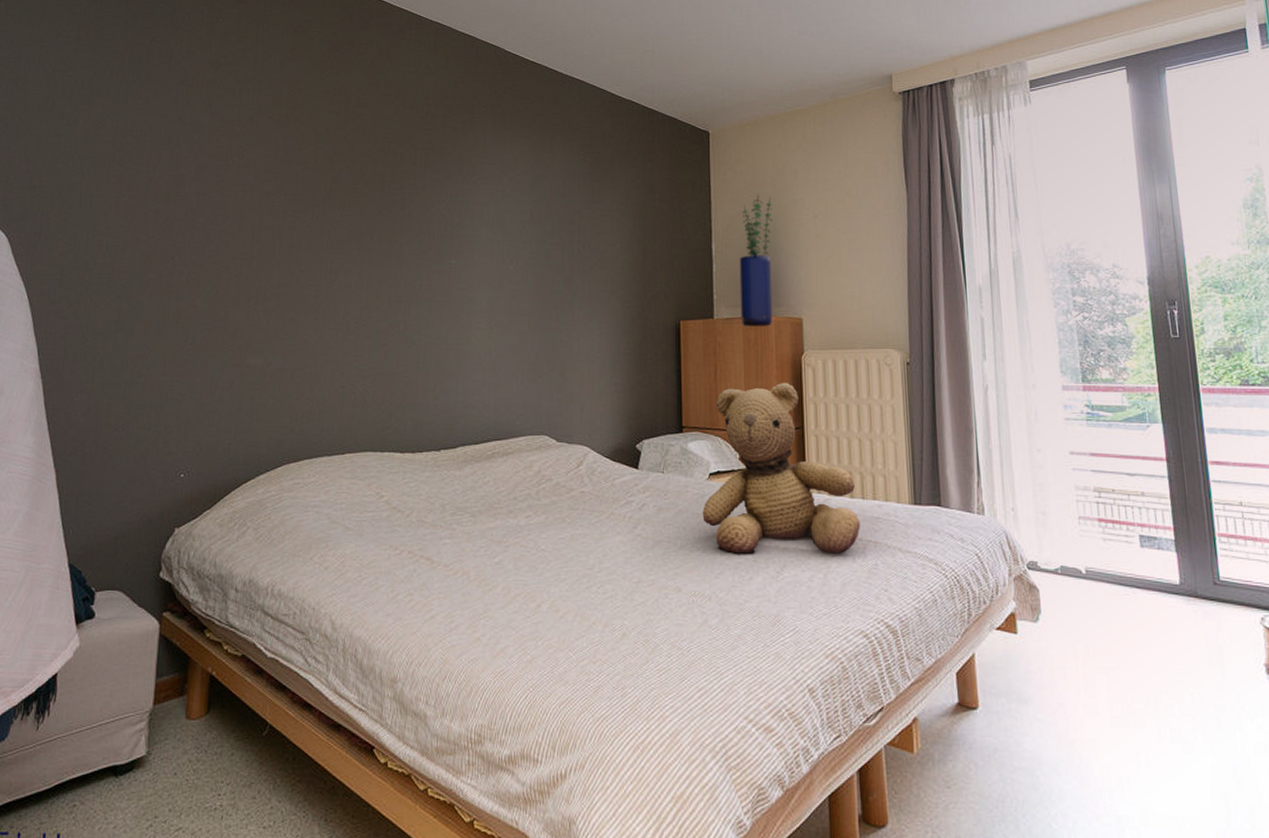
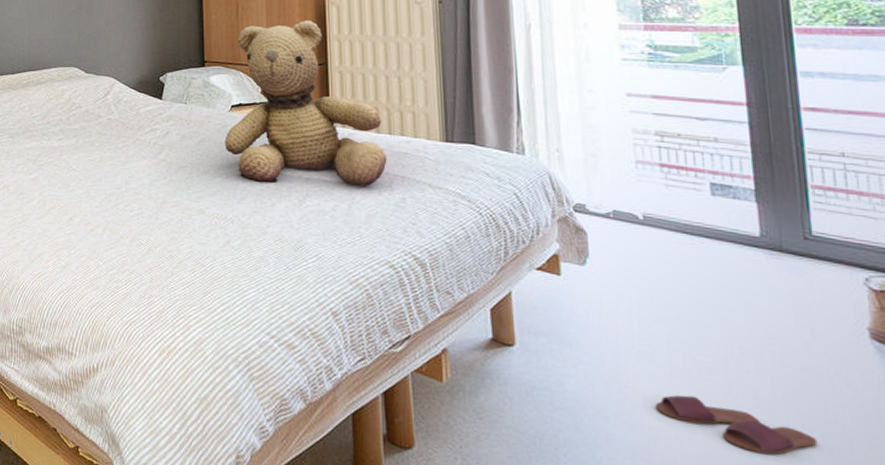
slippers: none [1099,743,1230,792] -> present [655,395,818,454]

